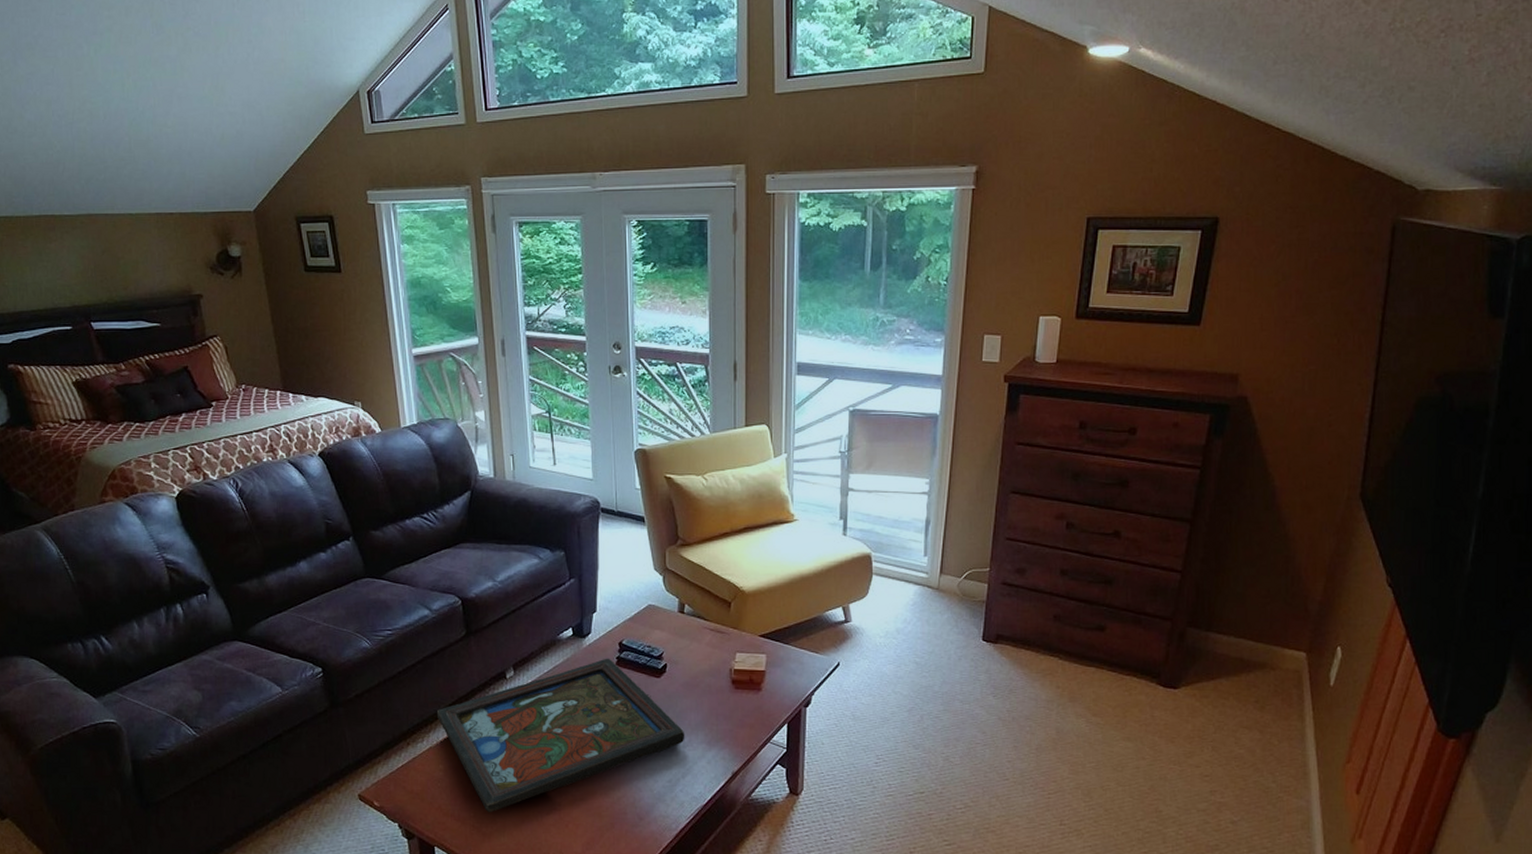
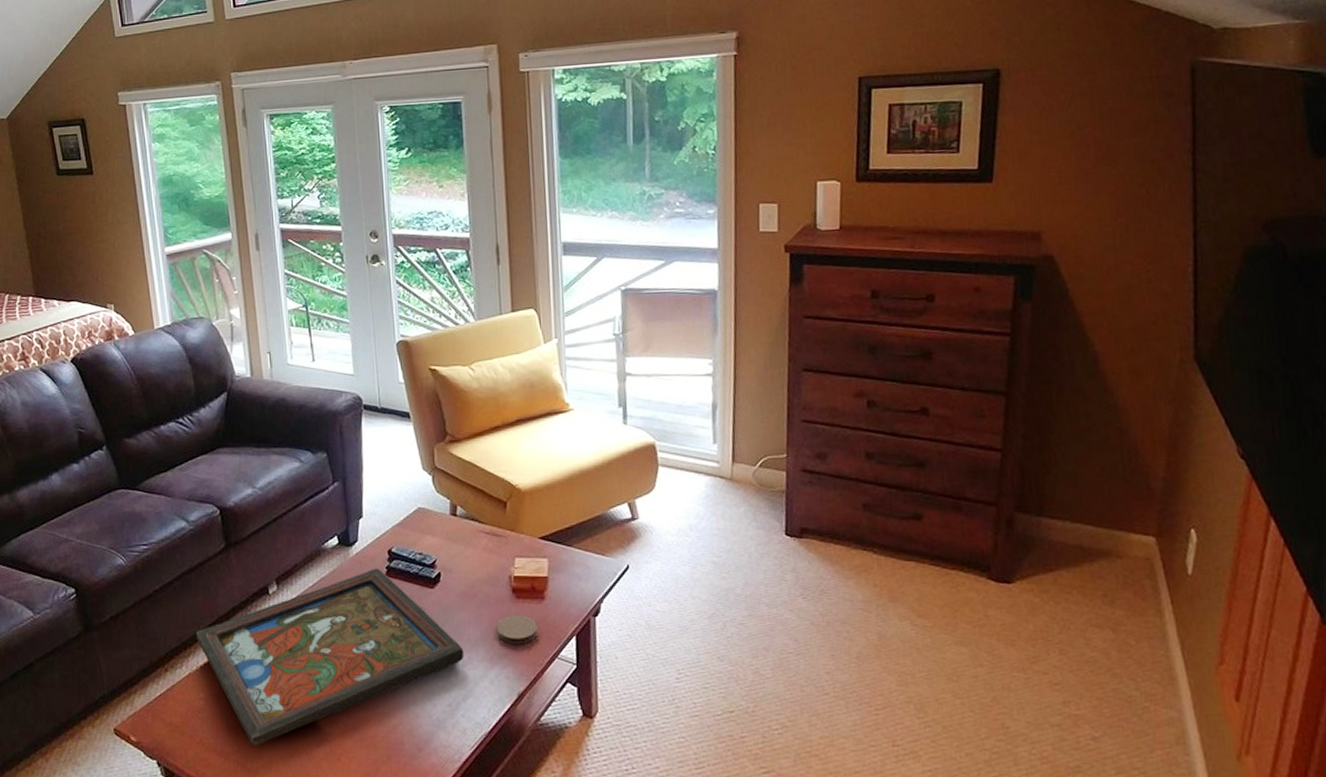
coaster: none [715,703,753,730] -> present [496,614,538,645]

